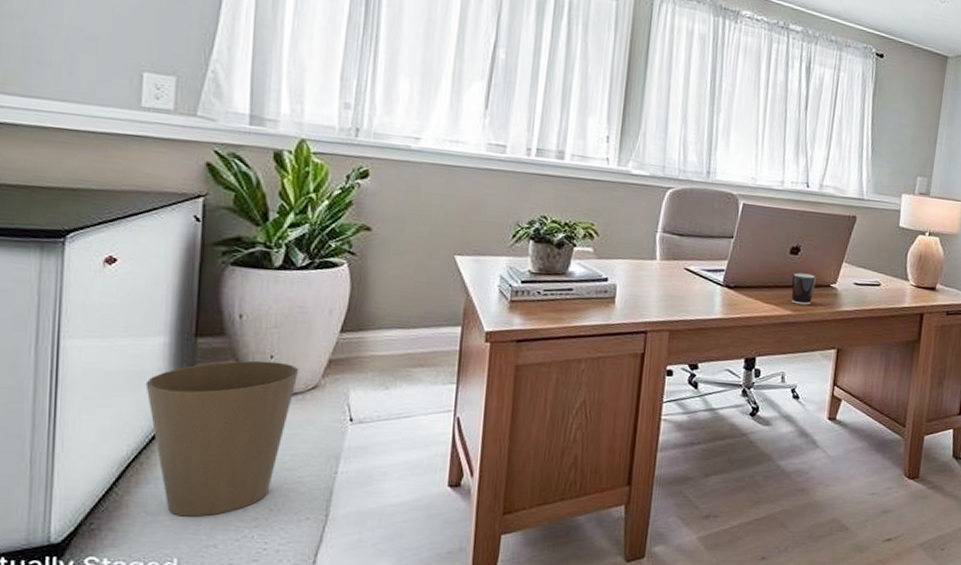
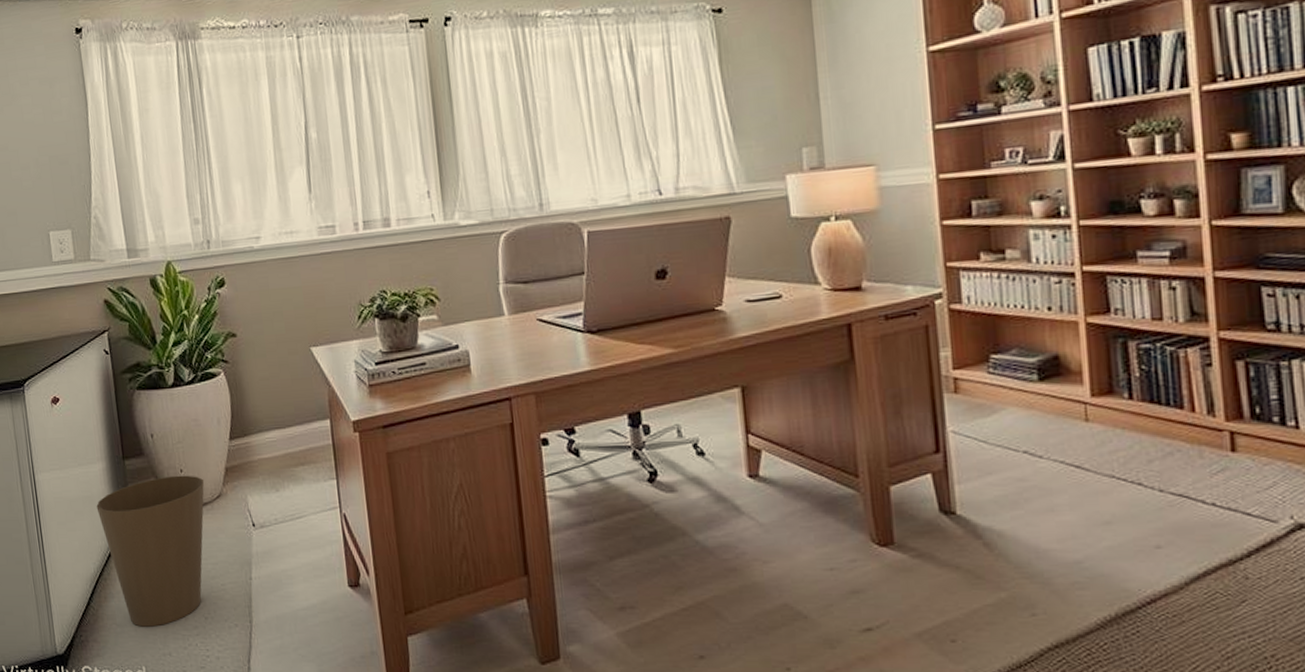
mug: present [791,272,816,305] -> none [664,299,696,339]

